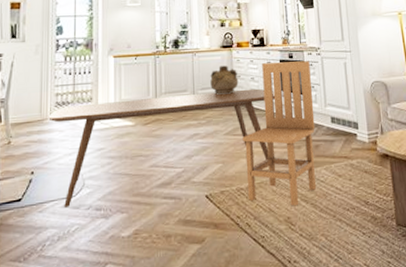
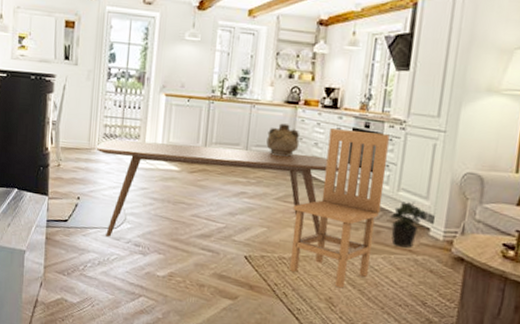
potted plant: none [324,113,353,156] -> present [390,201,429,248]

